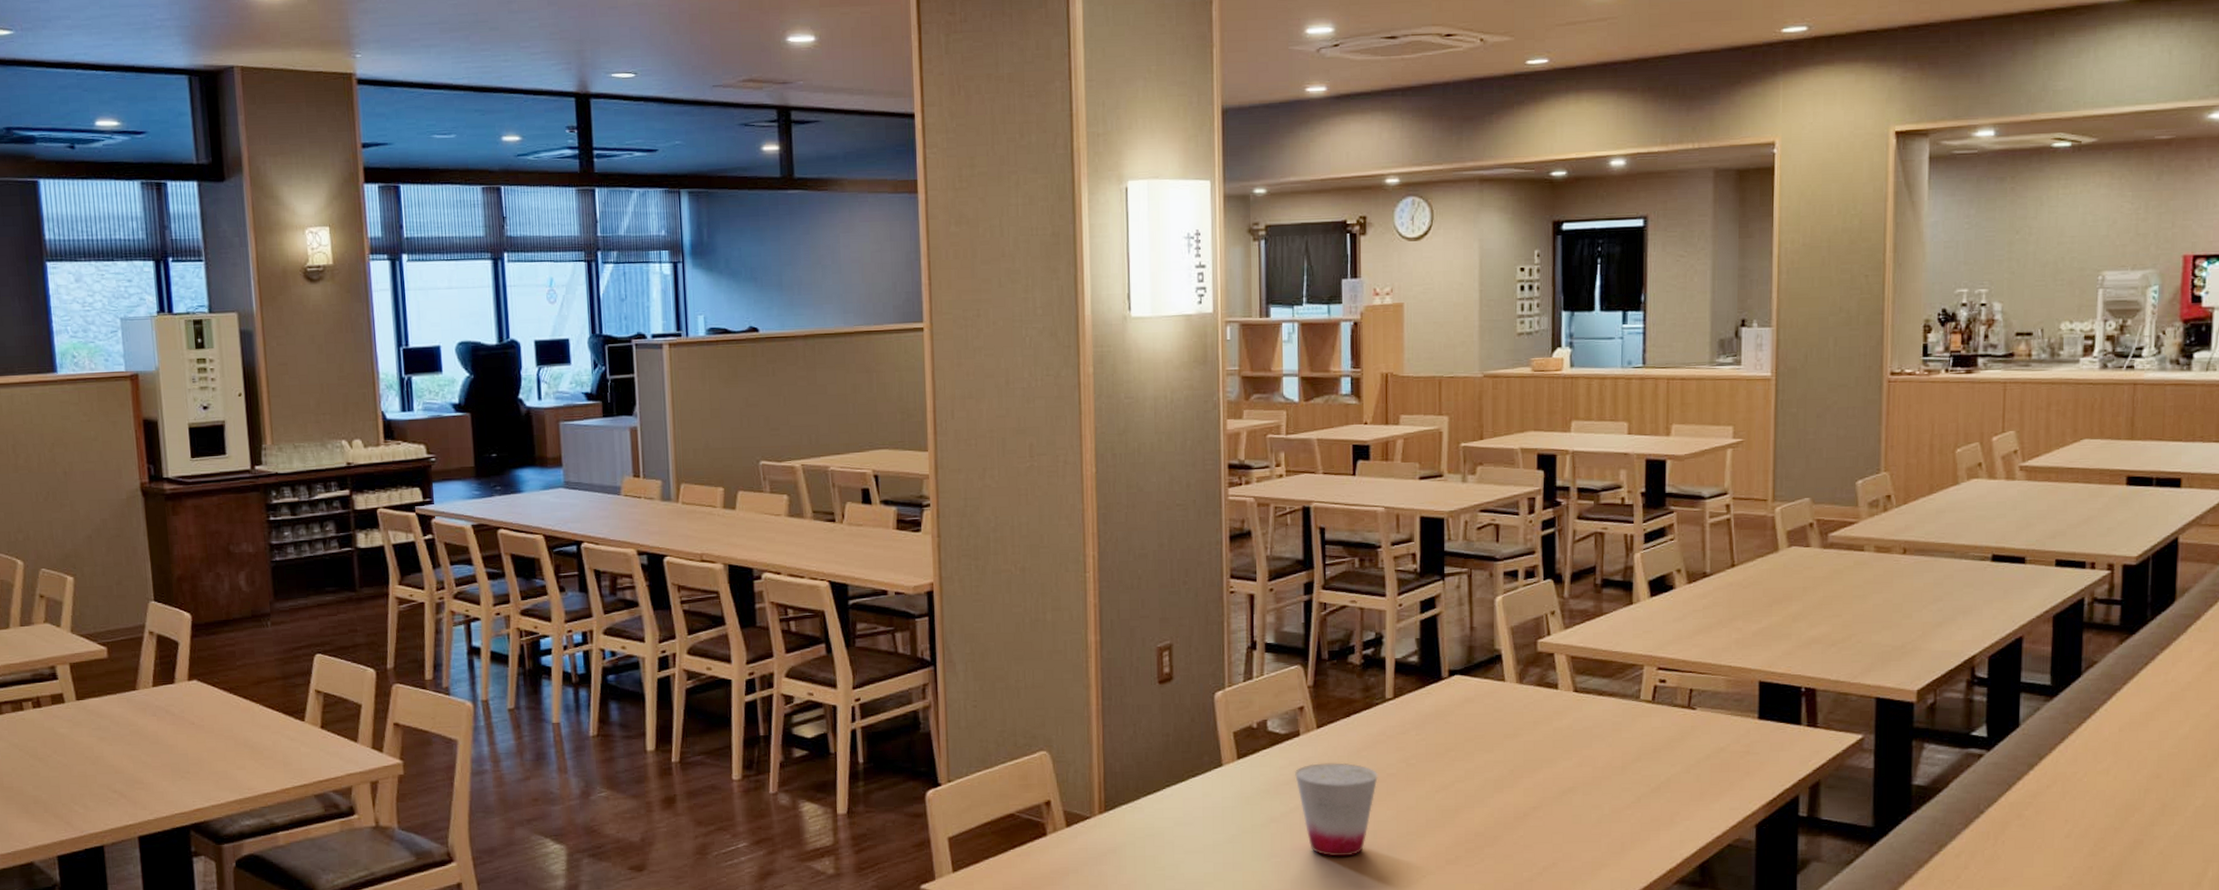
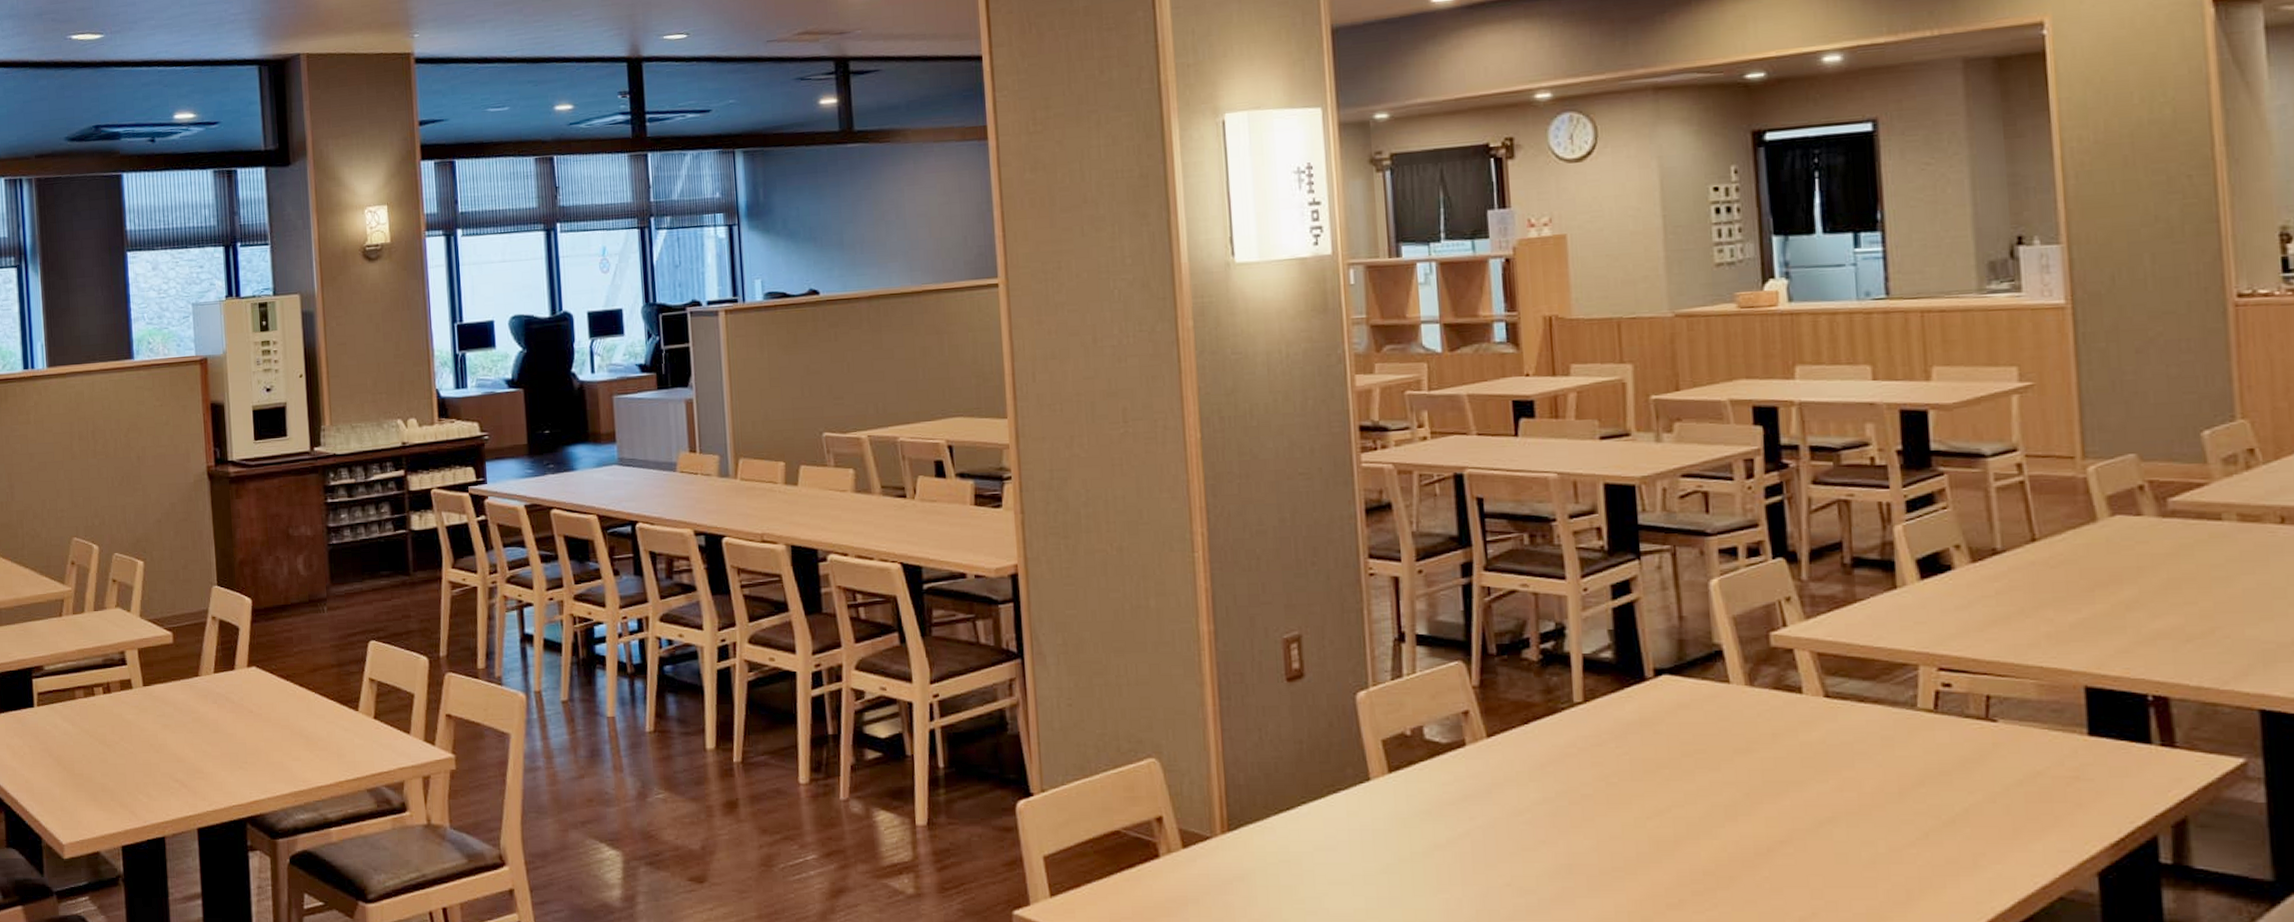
cup: present [1295,762,1378,857] -> none [1462,779,1570,895]

